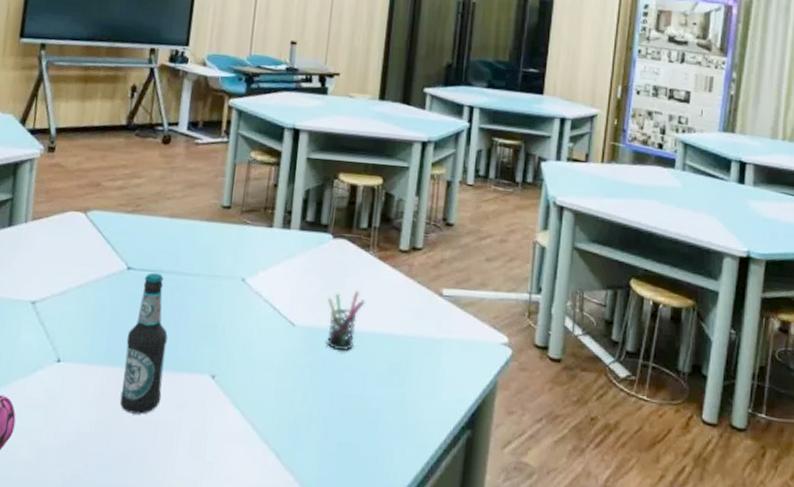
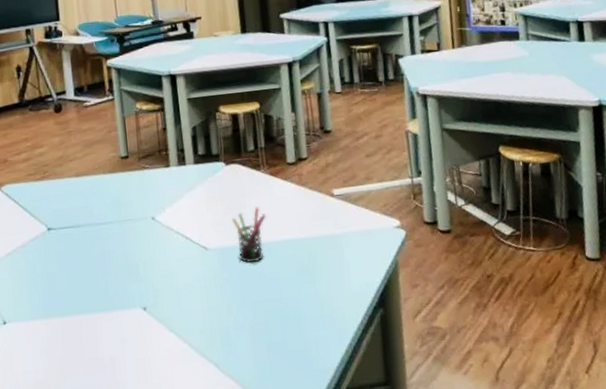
bottle: present [119,272,168,414] -> none [60,228,103,356]

